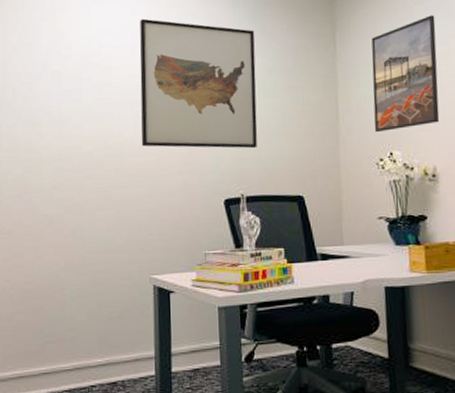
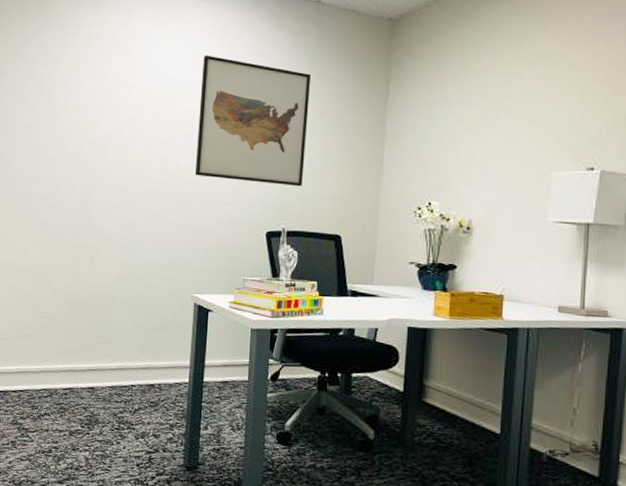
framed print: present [371,15,440,133] -> none [416,72,490,183]

